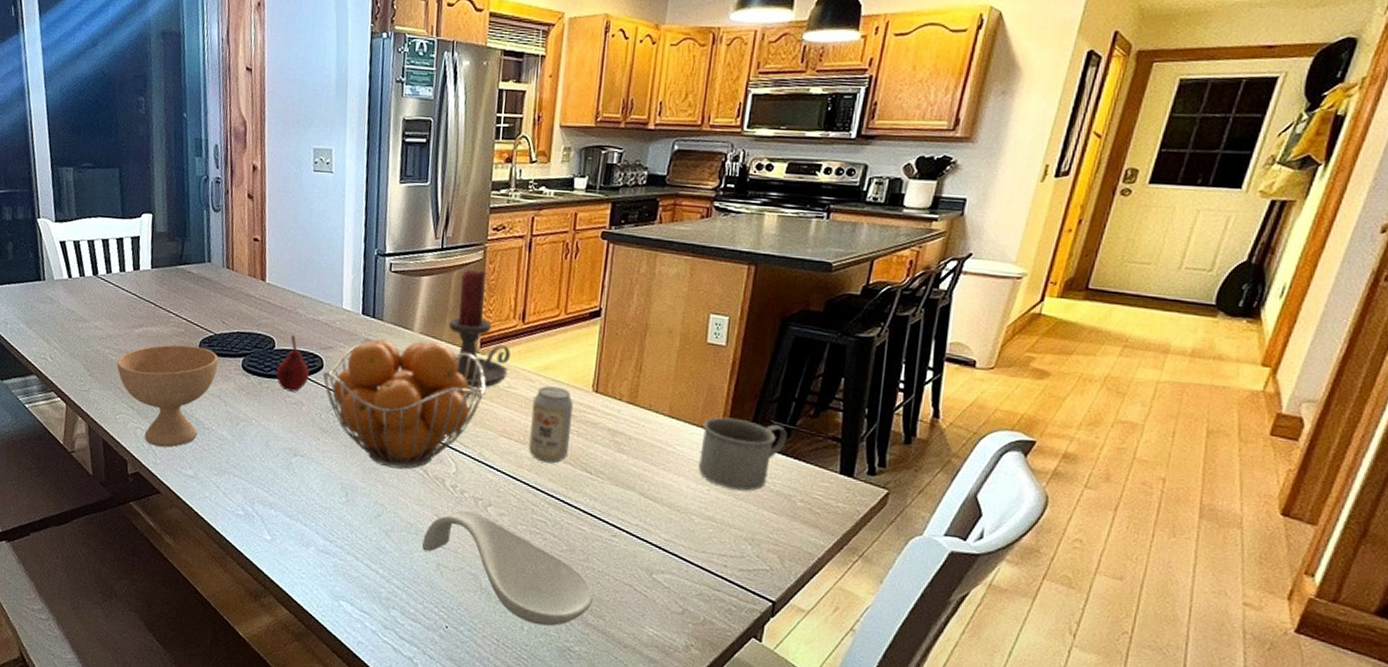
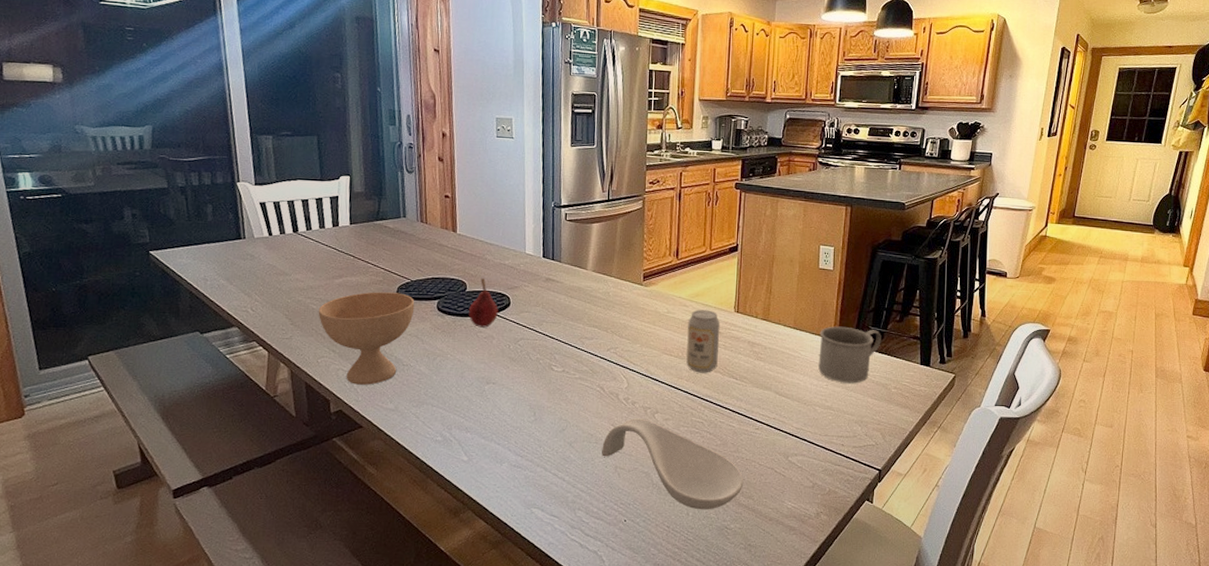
fruit basket: present [323,338,486,469] -> none [510,277,649,388]
candle holder: present [448,269,510,389] -> none [616,216,668,315]

